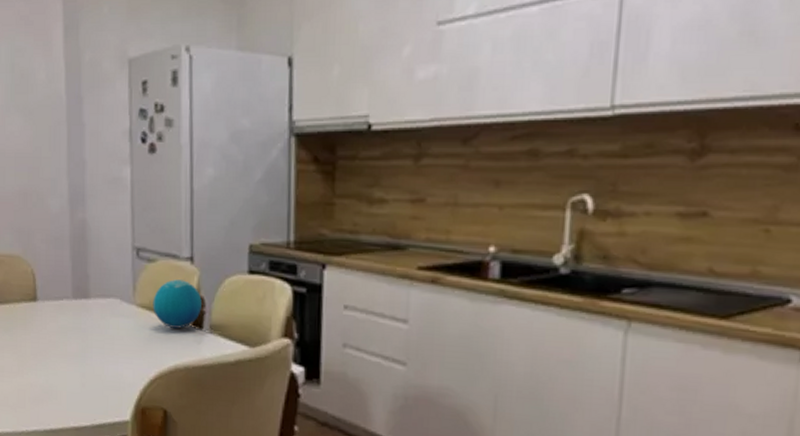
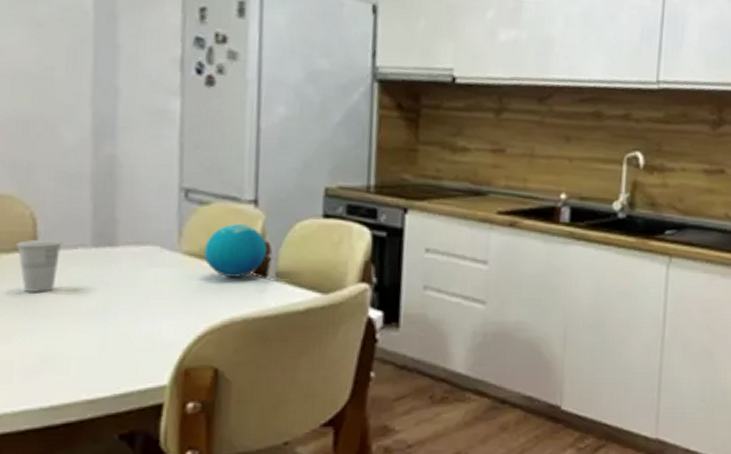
cup: none [23,291,53,336] -> present [16,239,63,292]

